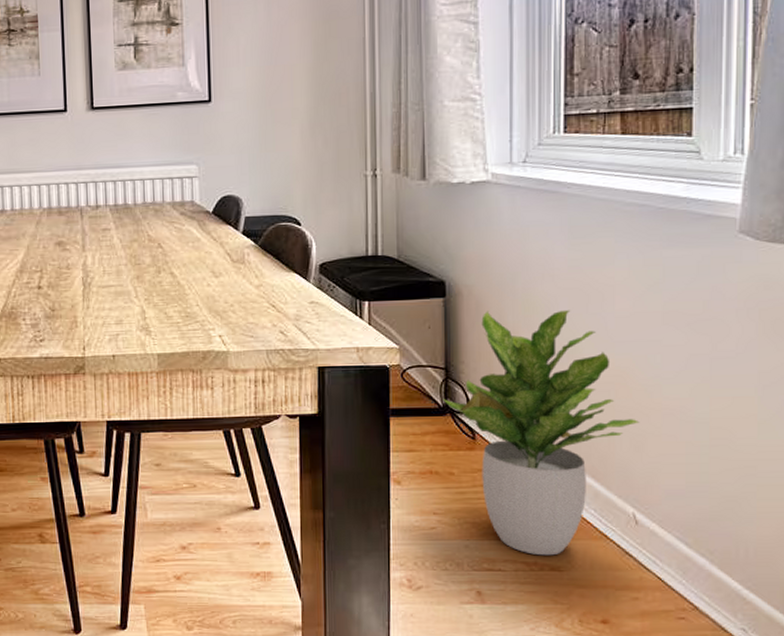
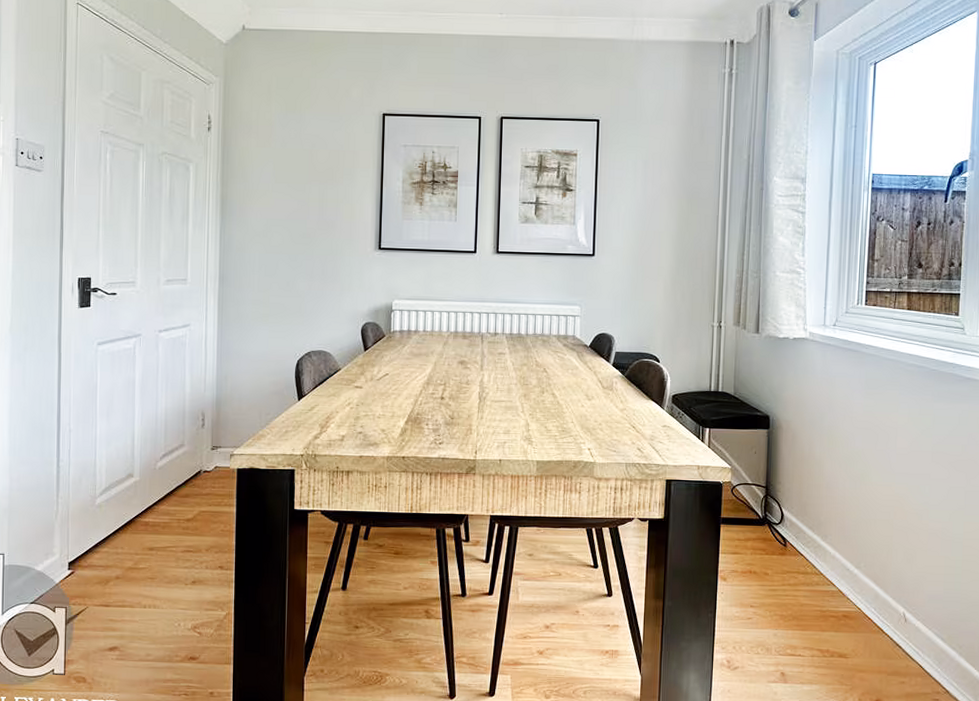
potted plant: present [443,309,640,556] -> none [763,442,912,645]

